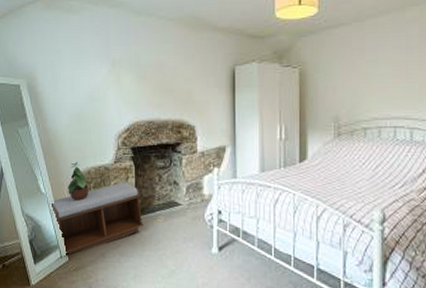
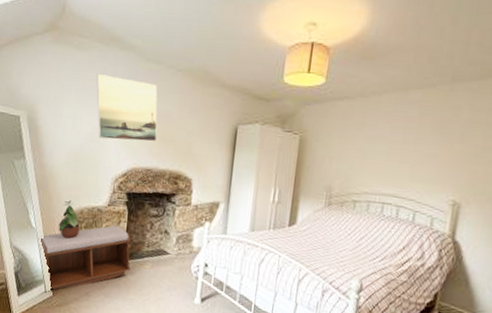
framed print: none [89,33,156,96] -> present [96,74,158,142]

